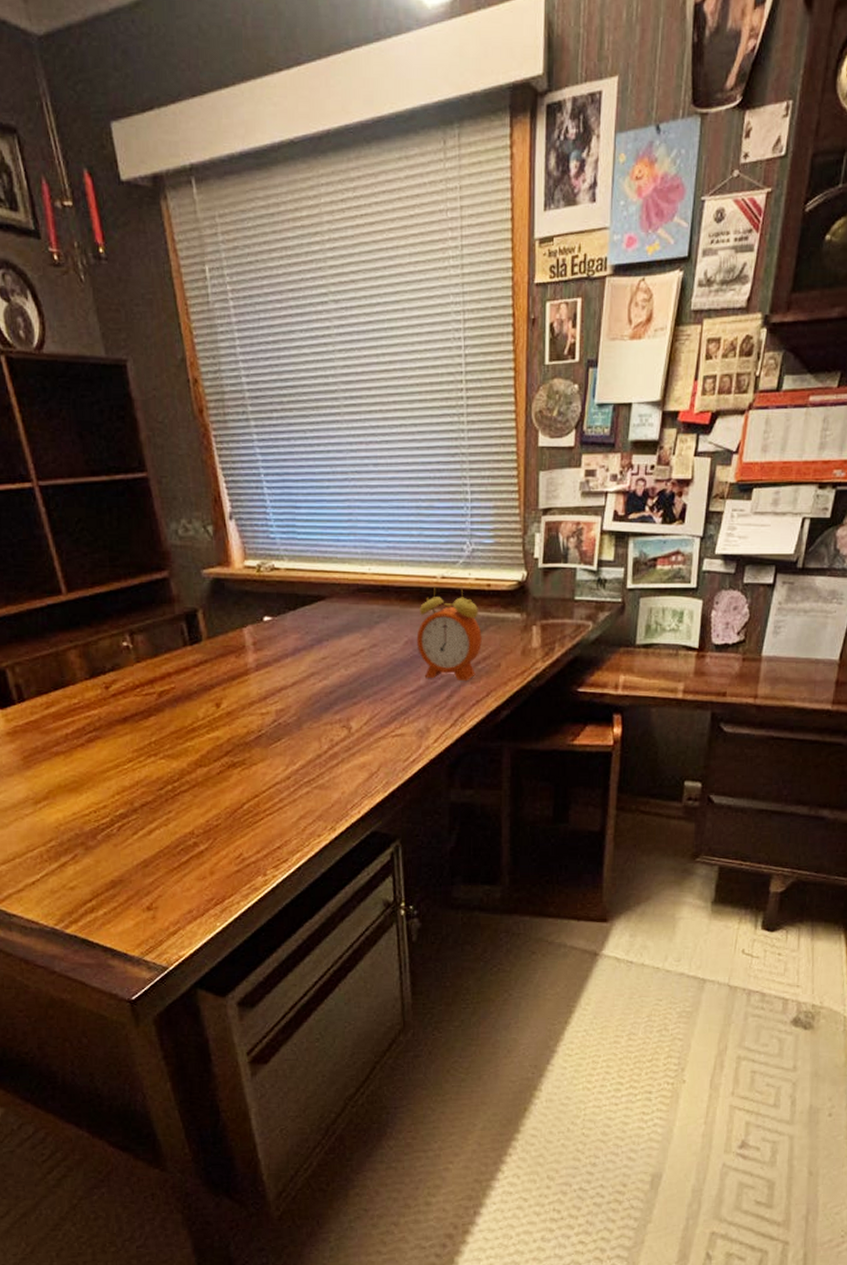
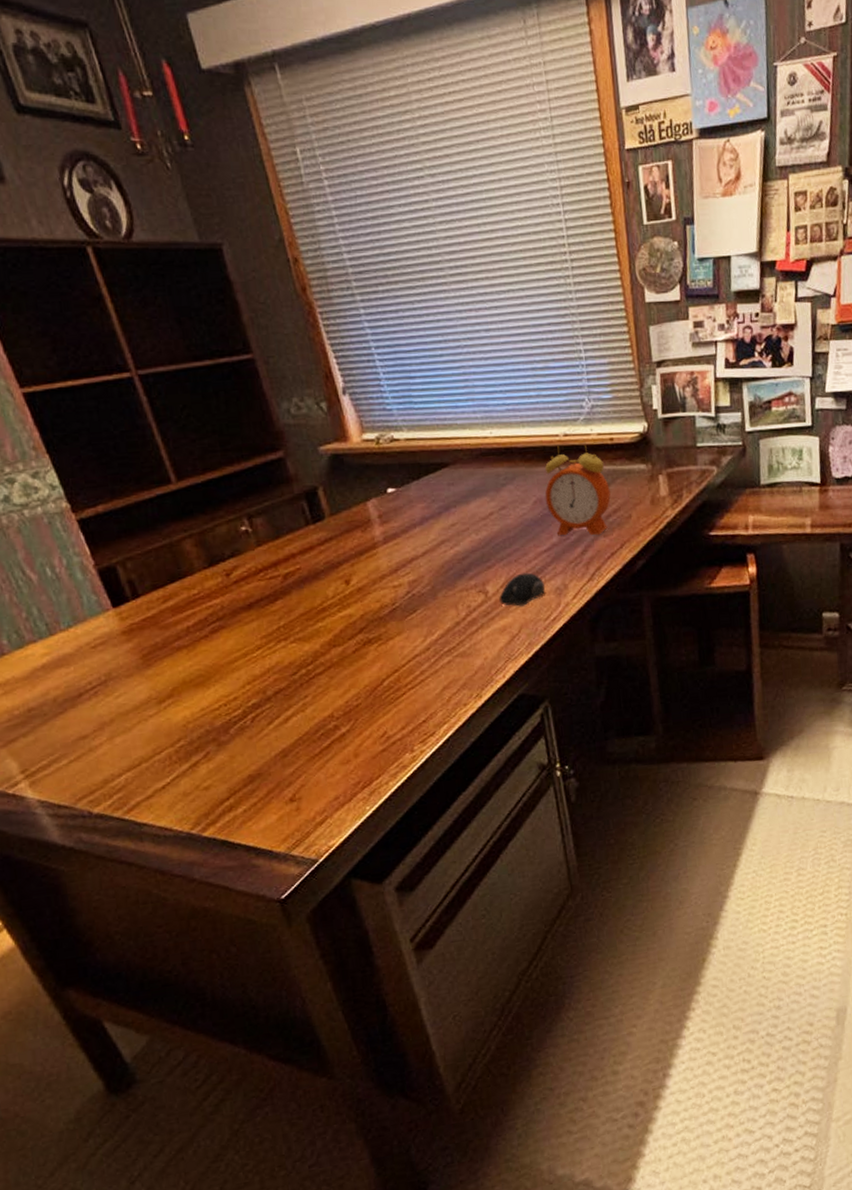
computer mouse: none [362,712,408,745] -> present [499,572,546,607]

